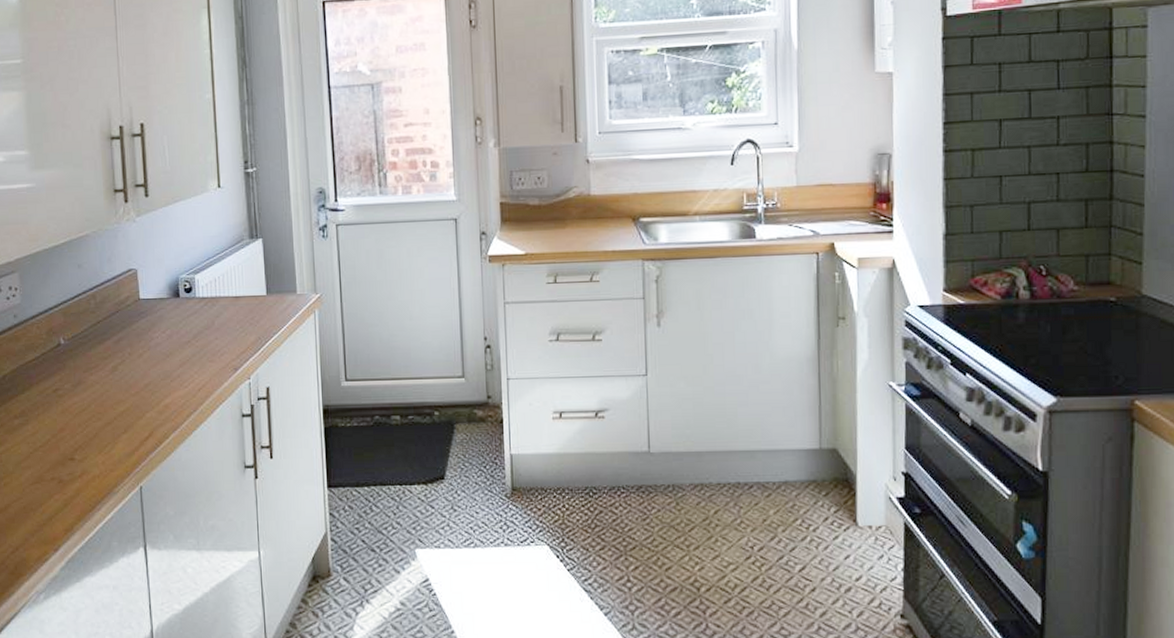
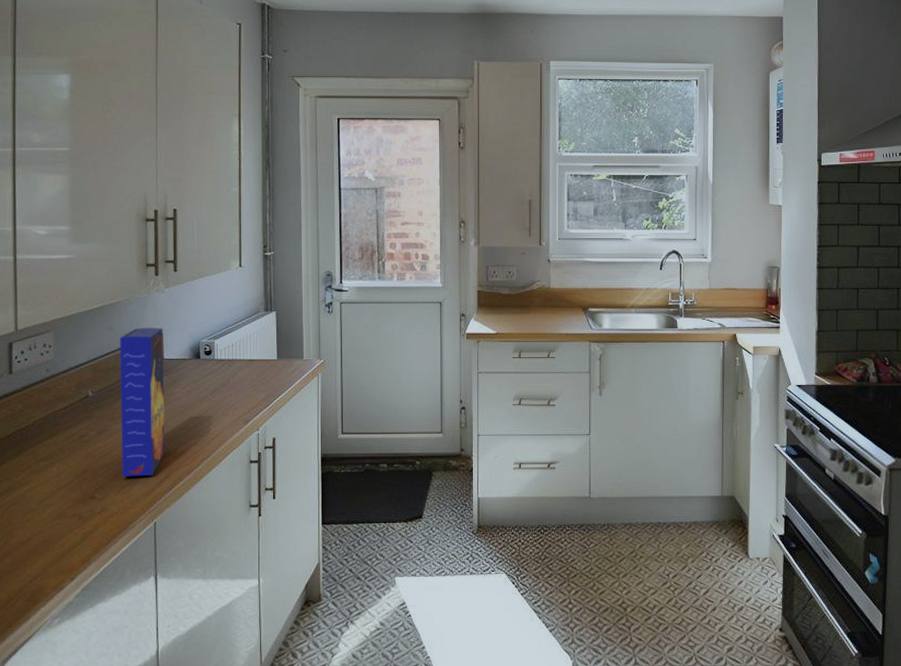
cereal box: none [90,262,147,435] -> present [120,327,165,477]

